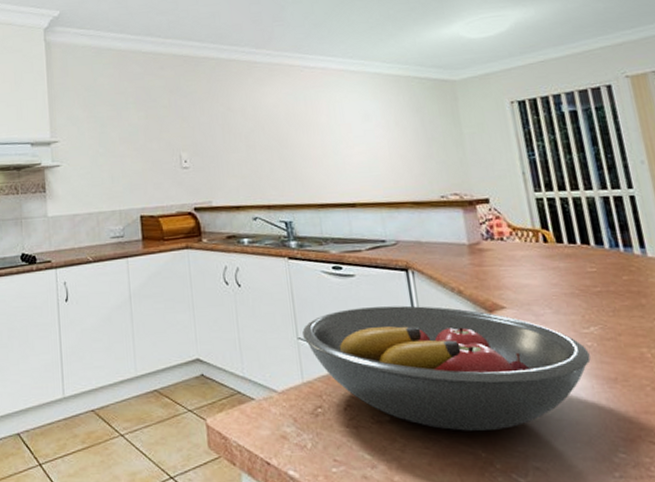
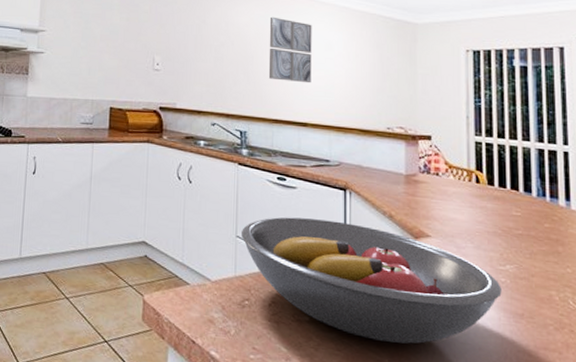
wall art: none [298,93,353,162] -> present [268,16,312,84]

